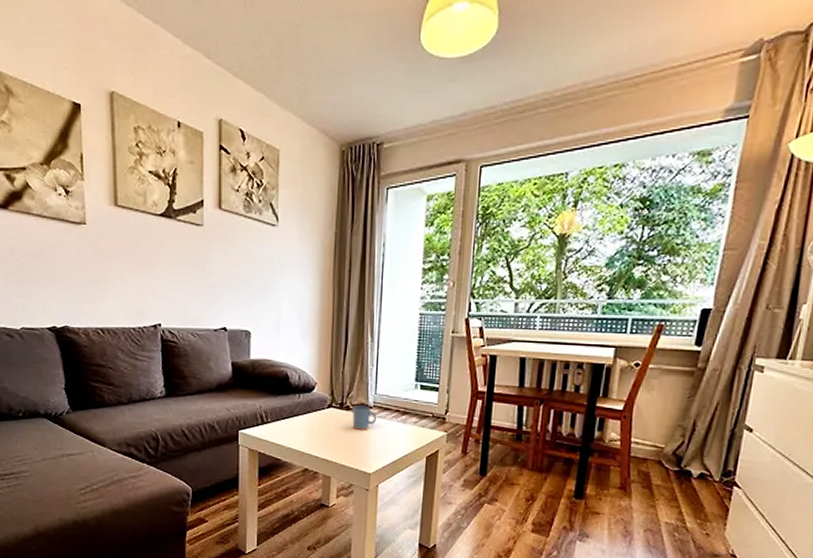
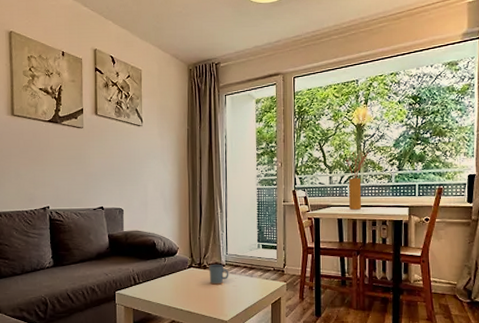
vase: none [536,271,571,347] -> present [346,151,369,210]

